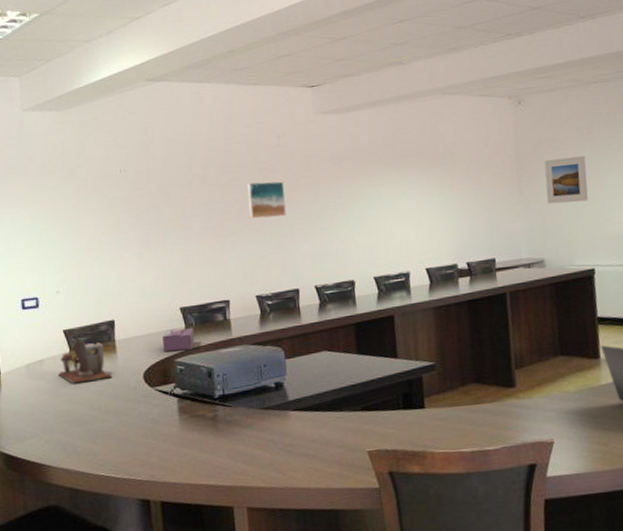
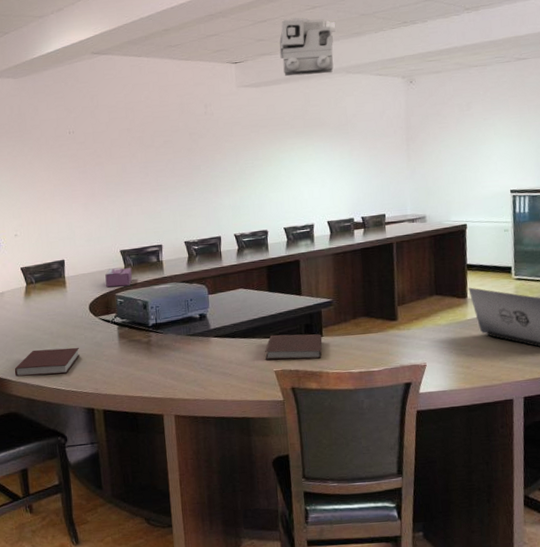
notebook: none [55,425,133,462] -> present [14,347,80,377]
desk organizer: present [59,337,113,384] -> none [17,274,63,313]
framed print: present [247,181,287,219] -> none [178,144,212,177]
notebook: none [355,405,425,438] -> present [265,334,323,360]
total station: none [362,33,429,101] -> present [279,17,336,77]
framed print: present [544,155,589,204] -> none [429,128,465,170]

